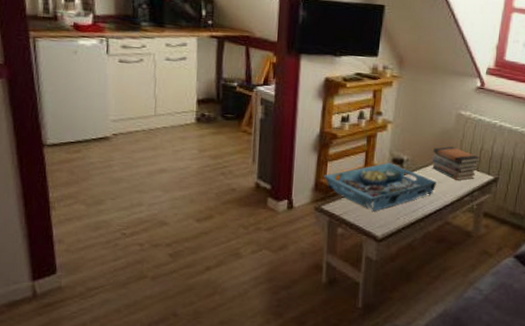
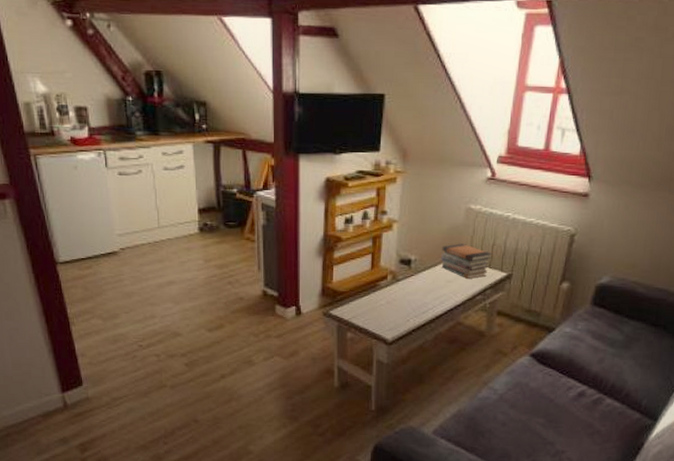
serving tray: present [323,163,436,211] -> none [330,264,446,314]

